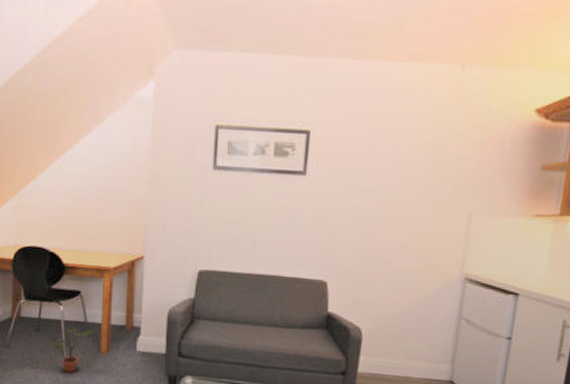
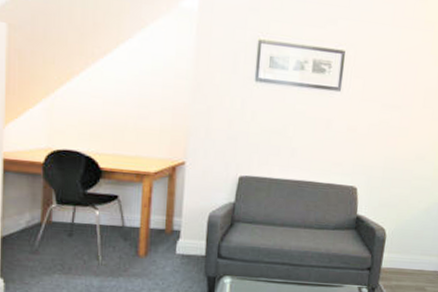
potted plant: present [51,325,95,373] -> none [85,230,133,277]

